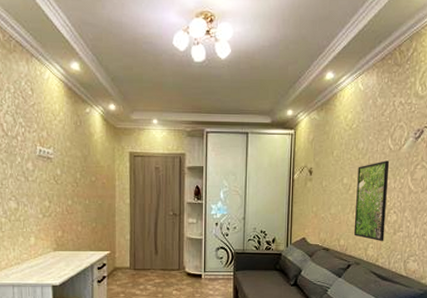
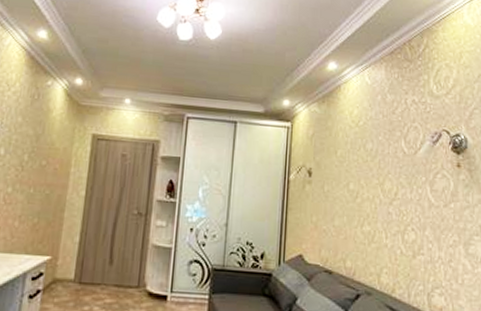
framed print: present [353,161,390,241] -> none [363,165,404,266]

